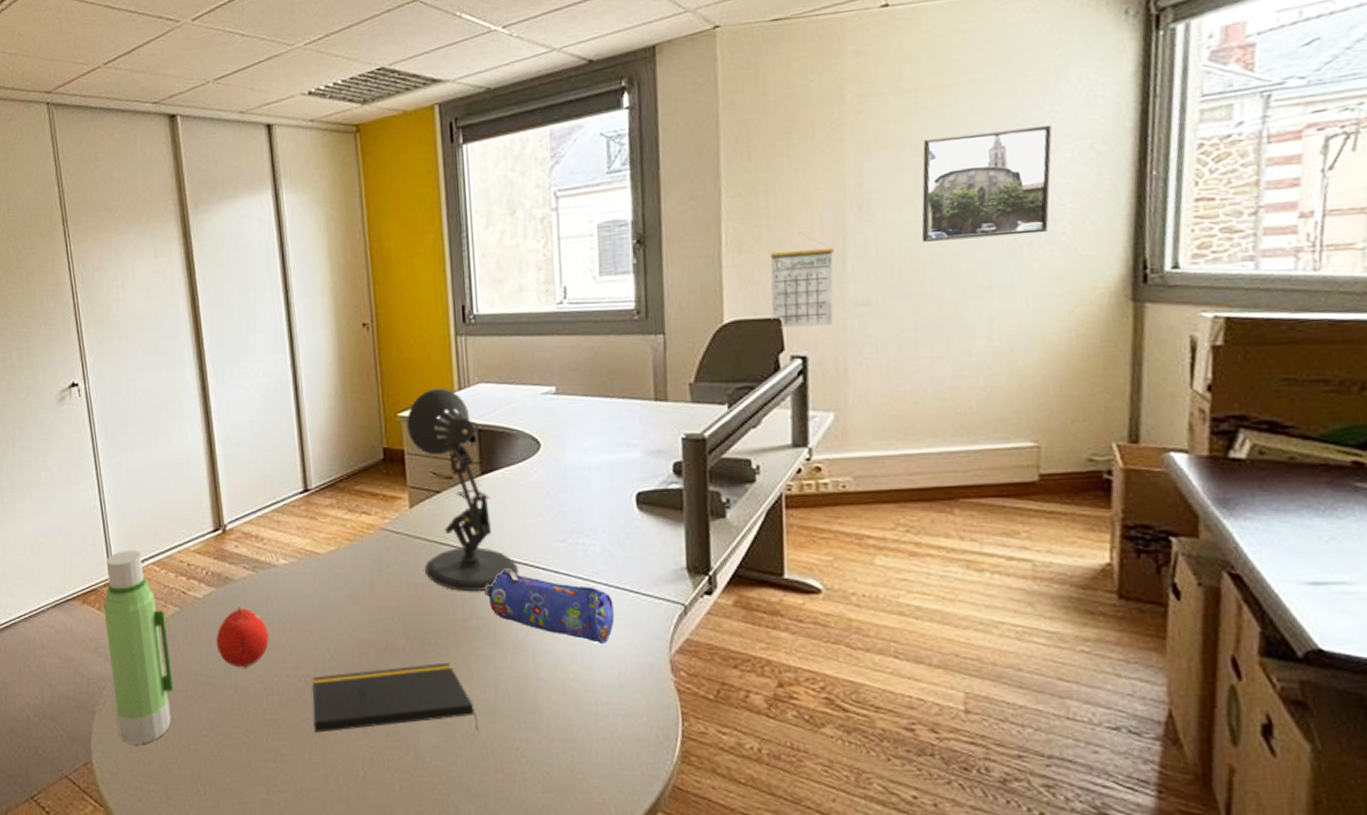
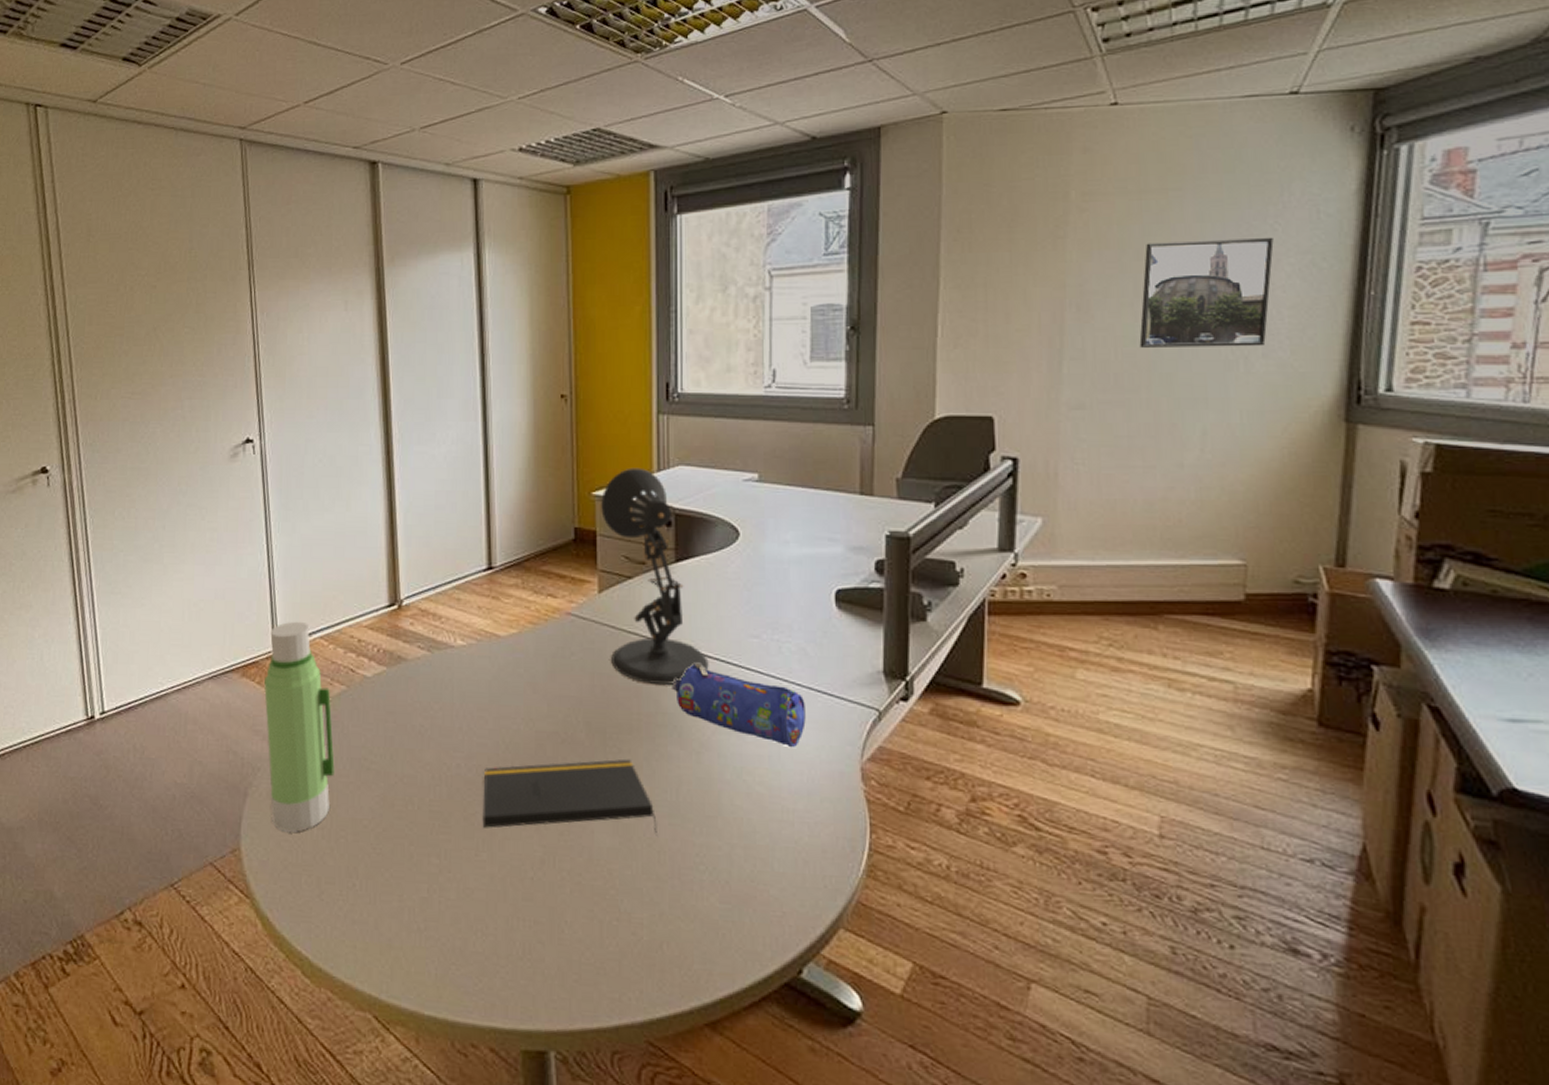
fruit: present [216,607,269,668] -> none [383,688,440,755]
calendar: present [770,240,834,328] -> none [984,338,1051,427]

